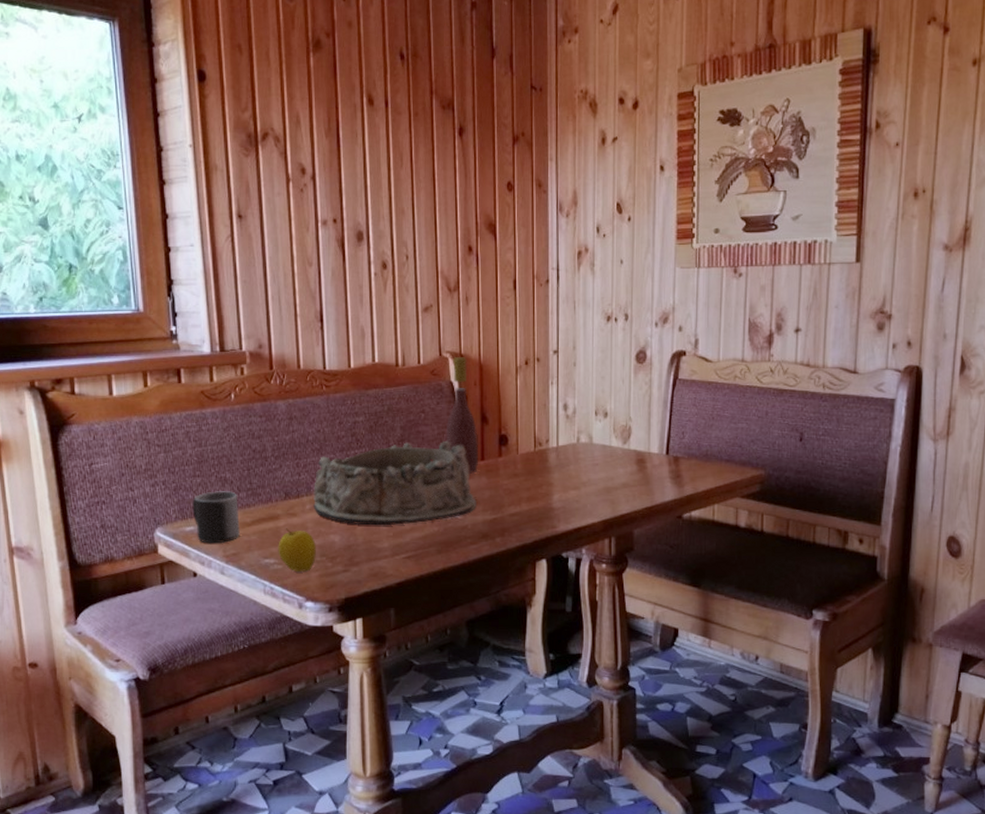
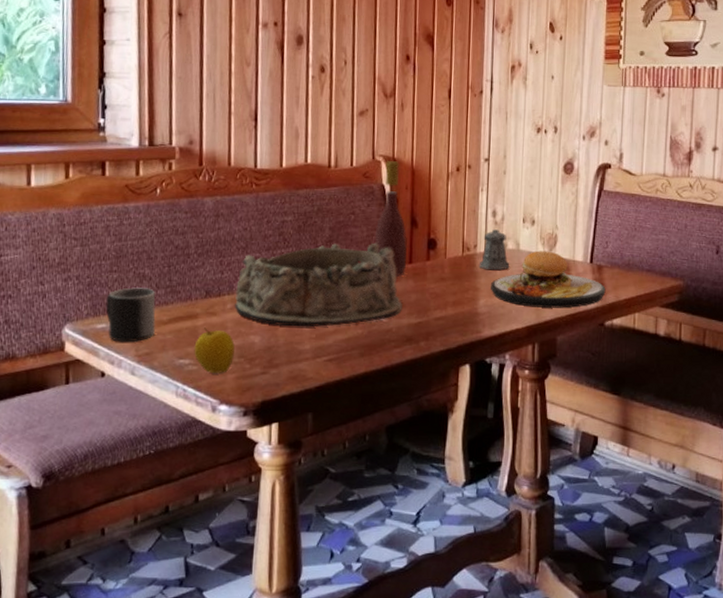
pepper shaker: none [553,423,583,465] -> present [480,229,510,271]
plate: none [565,430,683,501] -> present [491,237,606,308]

